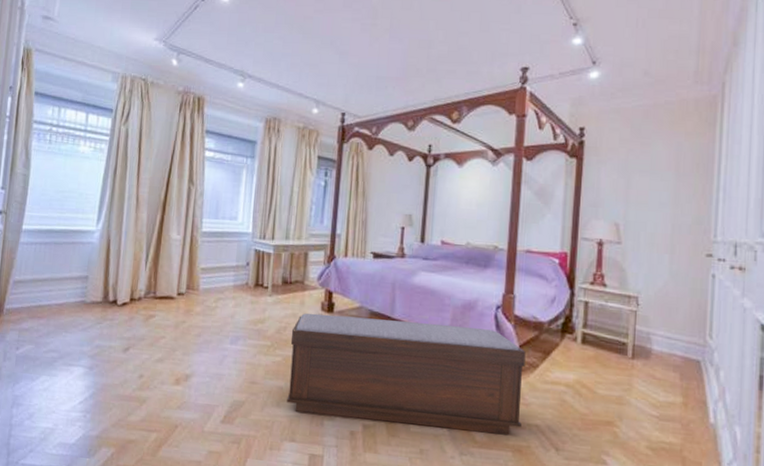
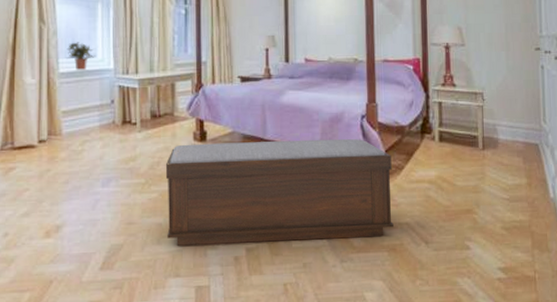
potted plant: none [210,204,237,232] -> present [67,42,96,71]

